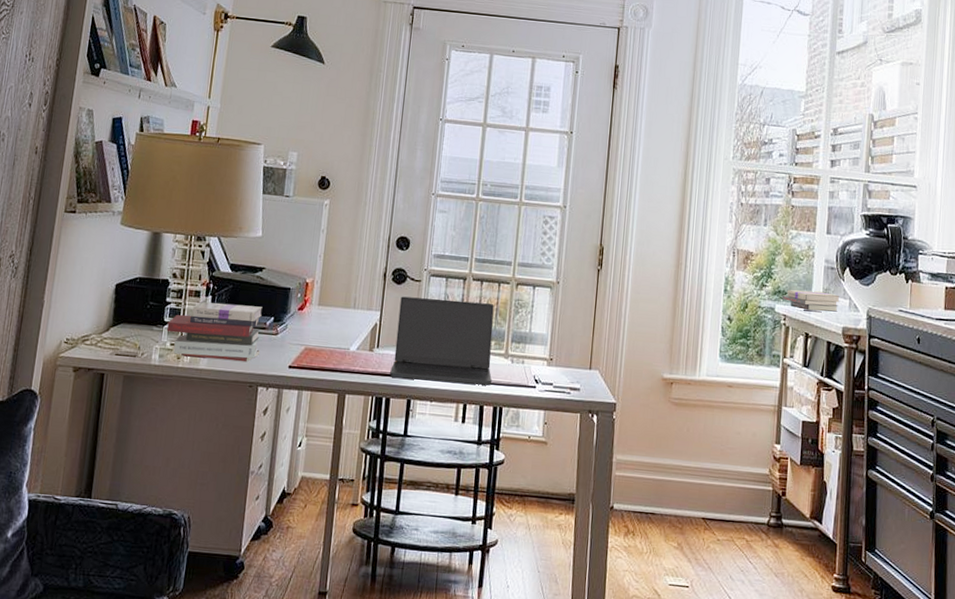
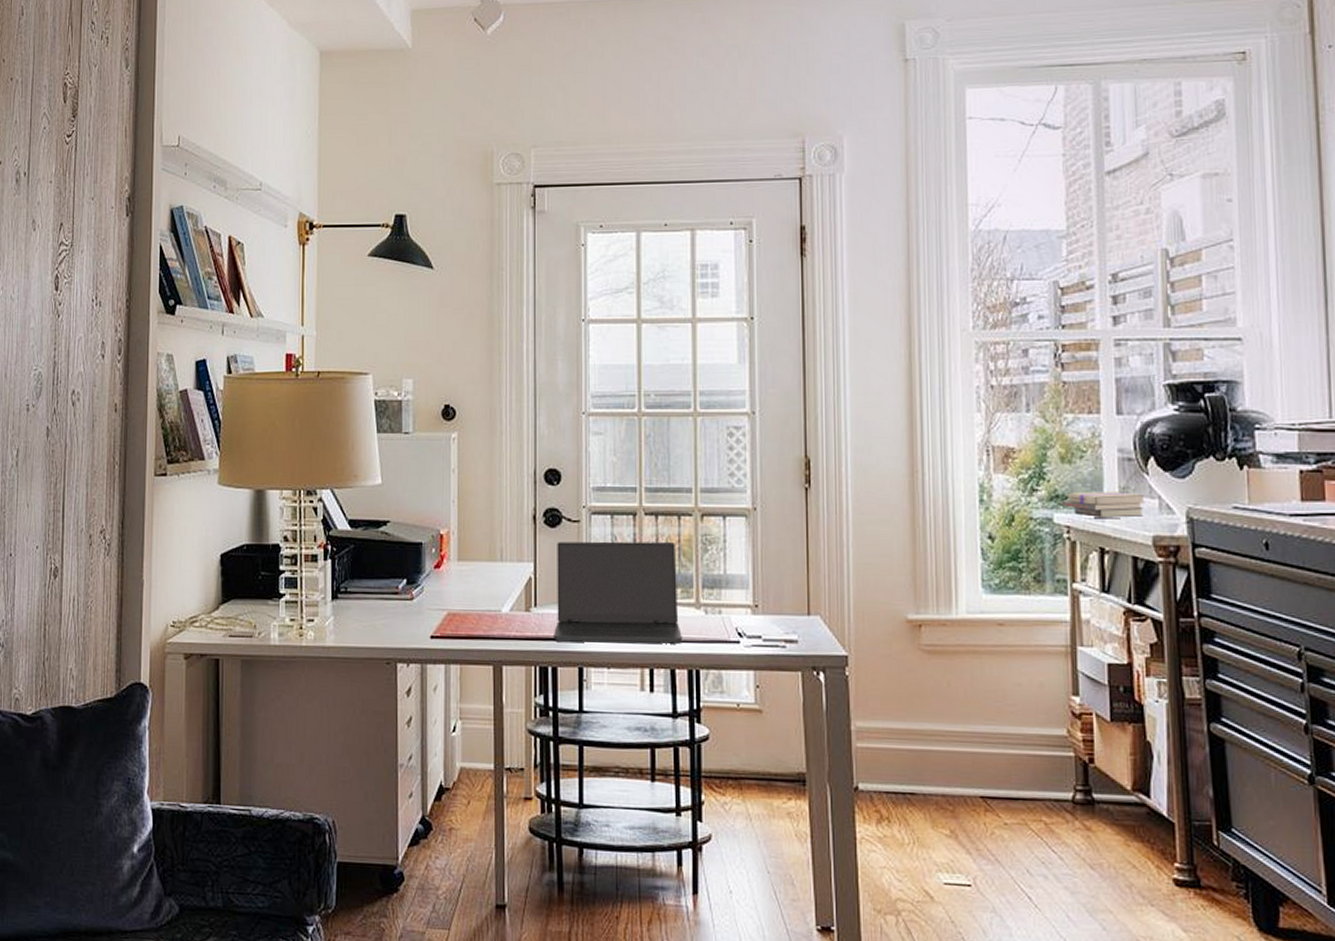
books: present [166,302,263,362] -> none [284,567,394,635]

